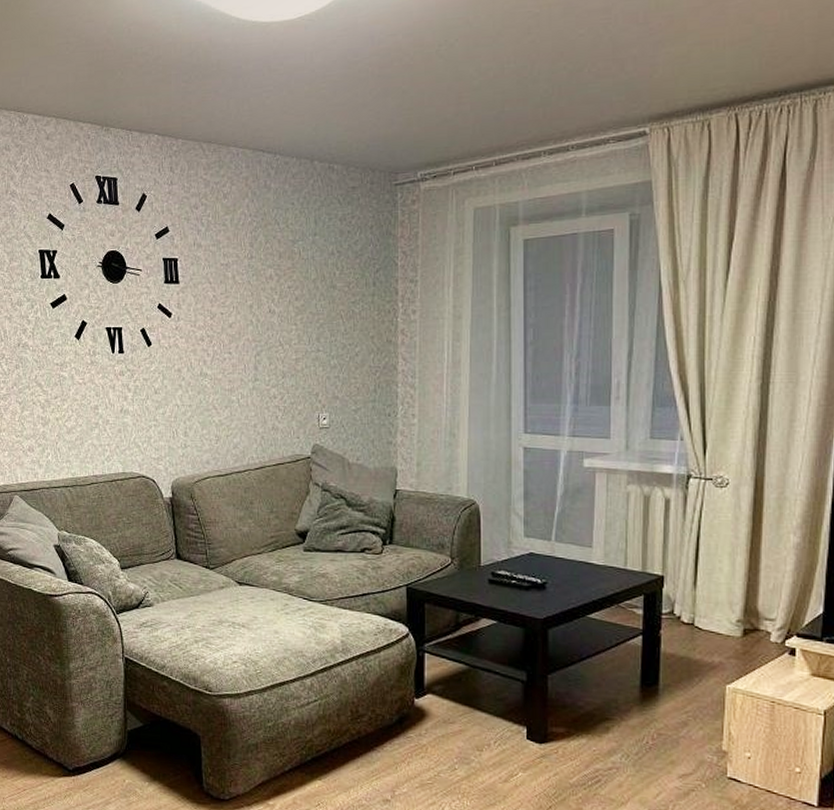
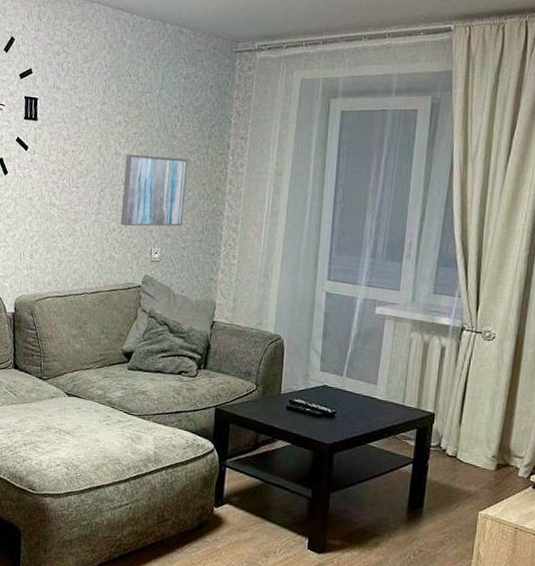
wall art: none [281,310,352,392] -> present [120,154,188,227]

